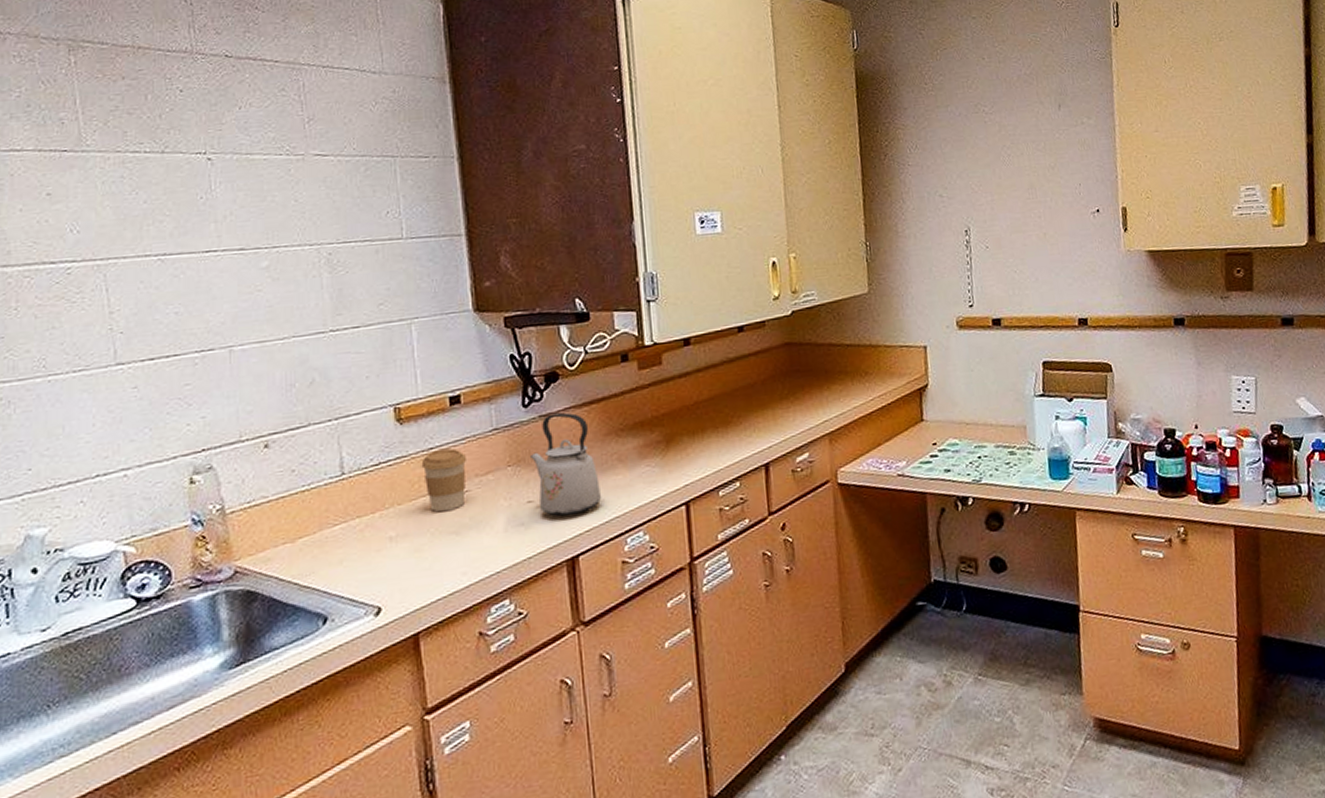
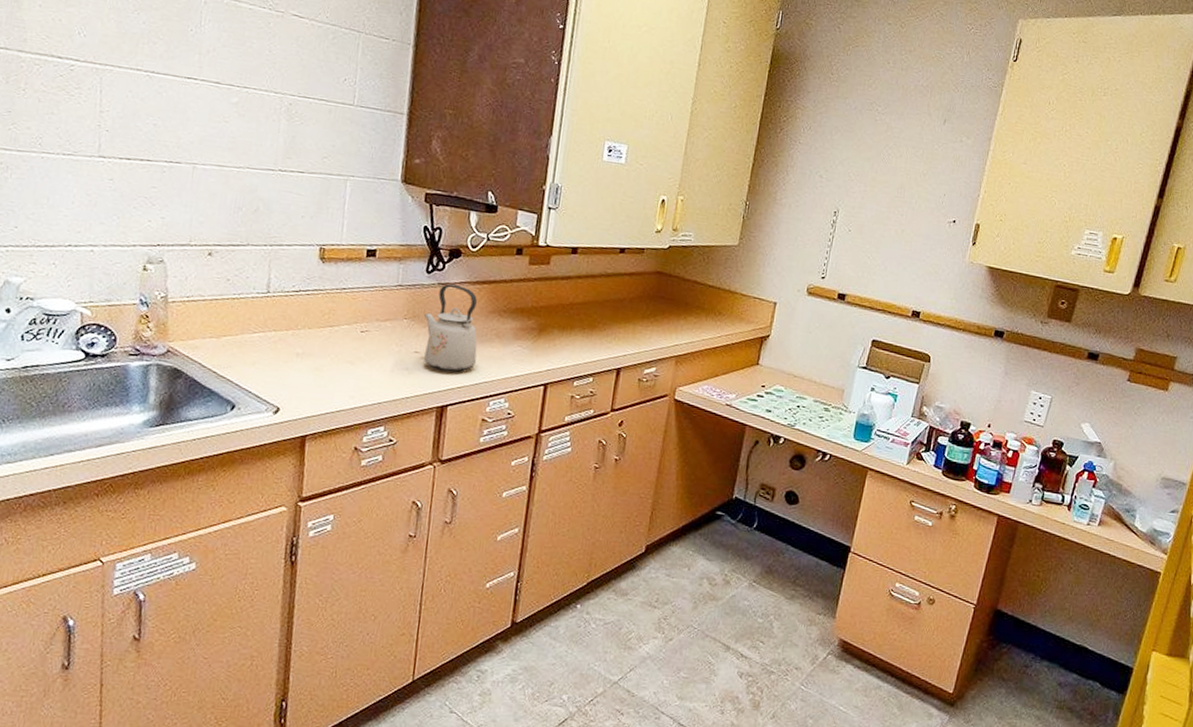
coffee cup: present [421,448,468,512] -> none [333,291,372,344]

